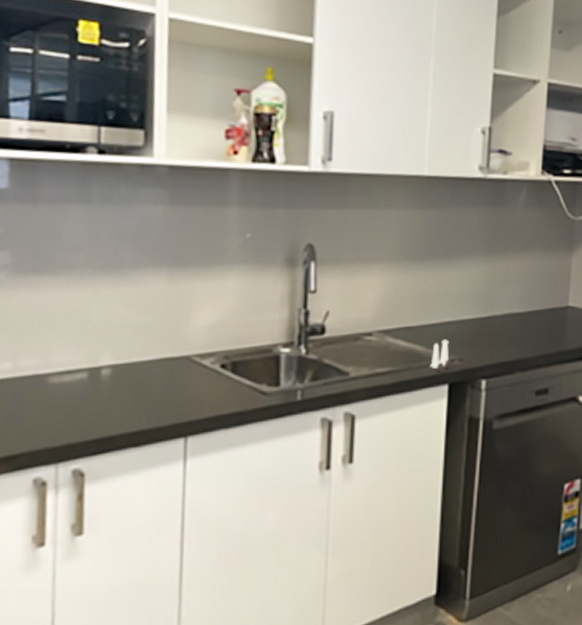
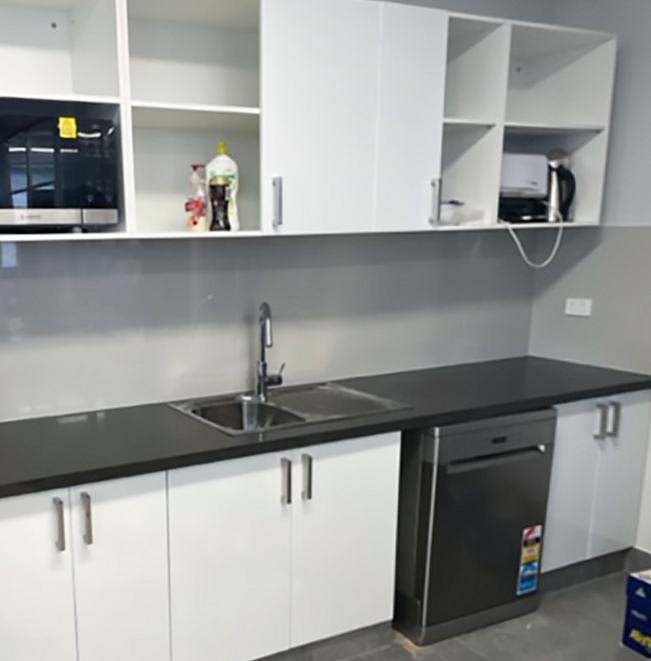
salt and pepper shaker set: present [430,339,463,373] -> none [382,389,415,420]

